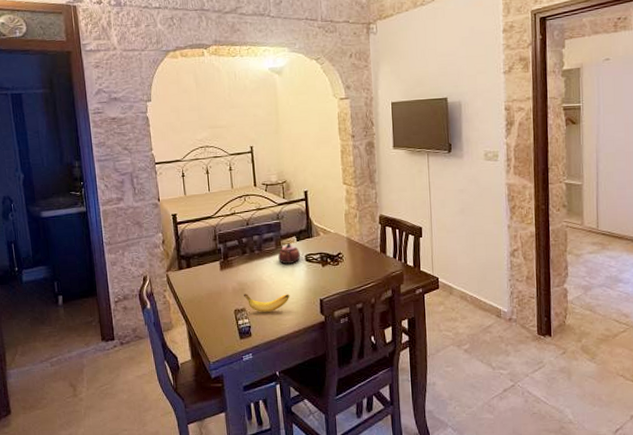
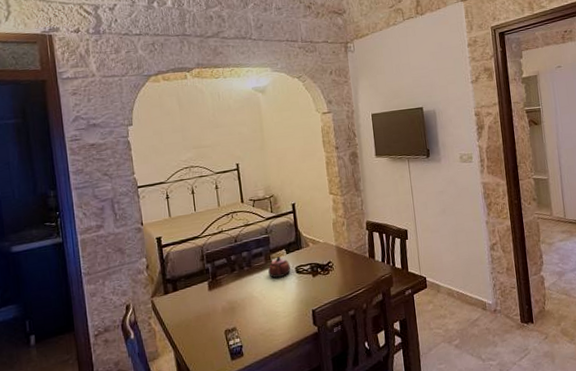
banana: present [244,294,290,313] -> none [234,308,282,330]

